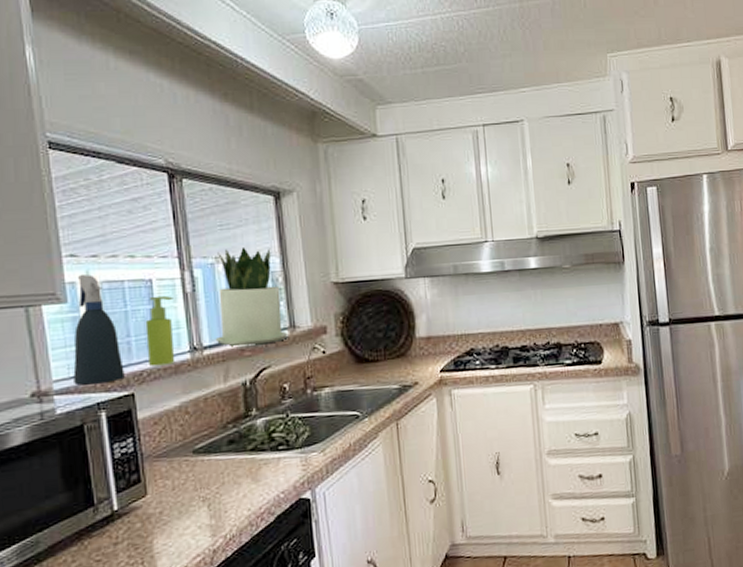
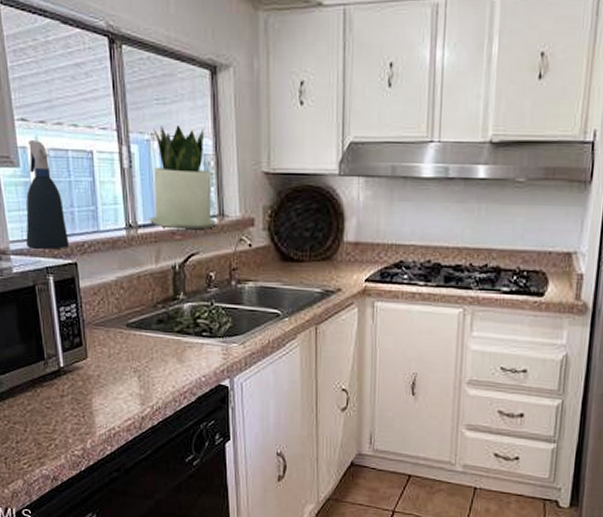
soap dispenser: present [145,295,176,367] -> none [86,168,113,239]

